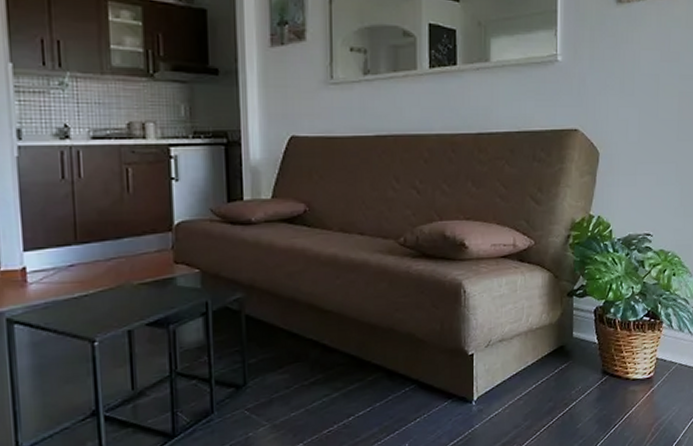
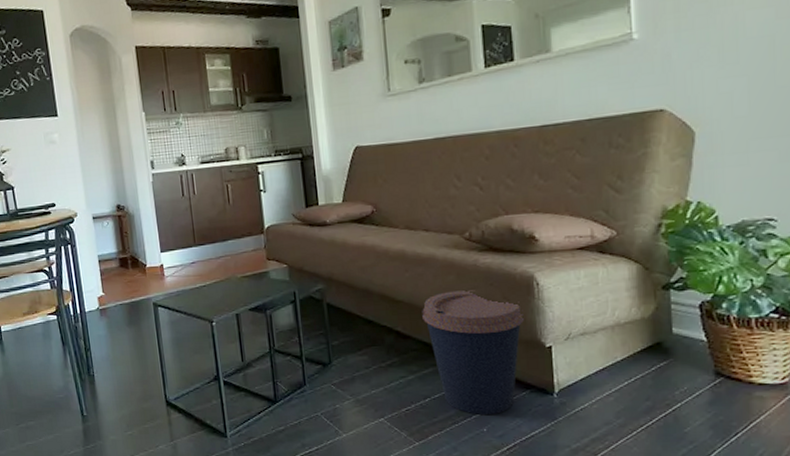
coffee cup: none [351,298,451,430] -> present [422,290,525,415]

